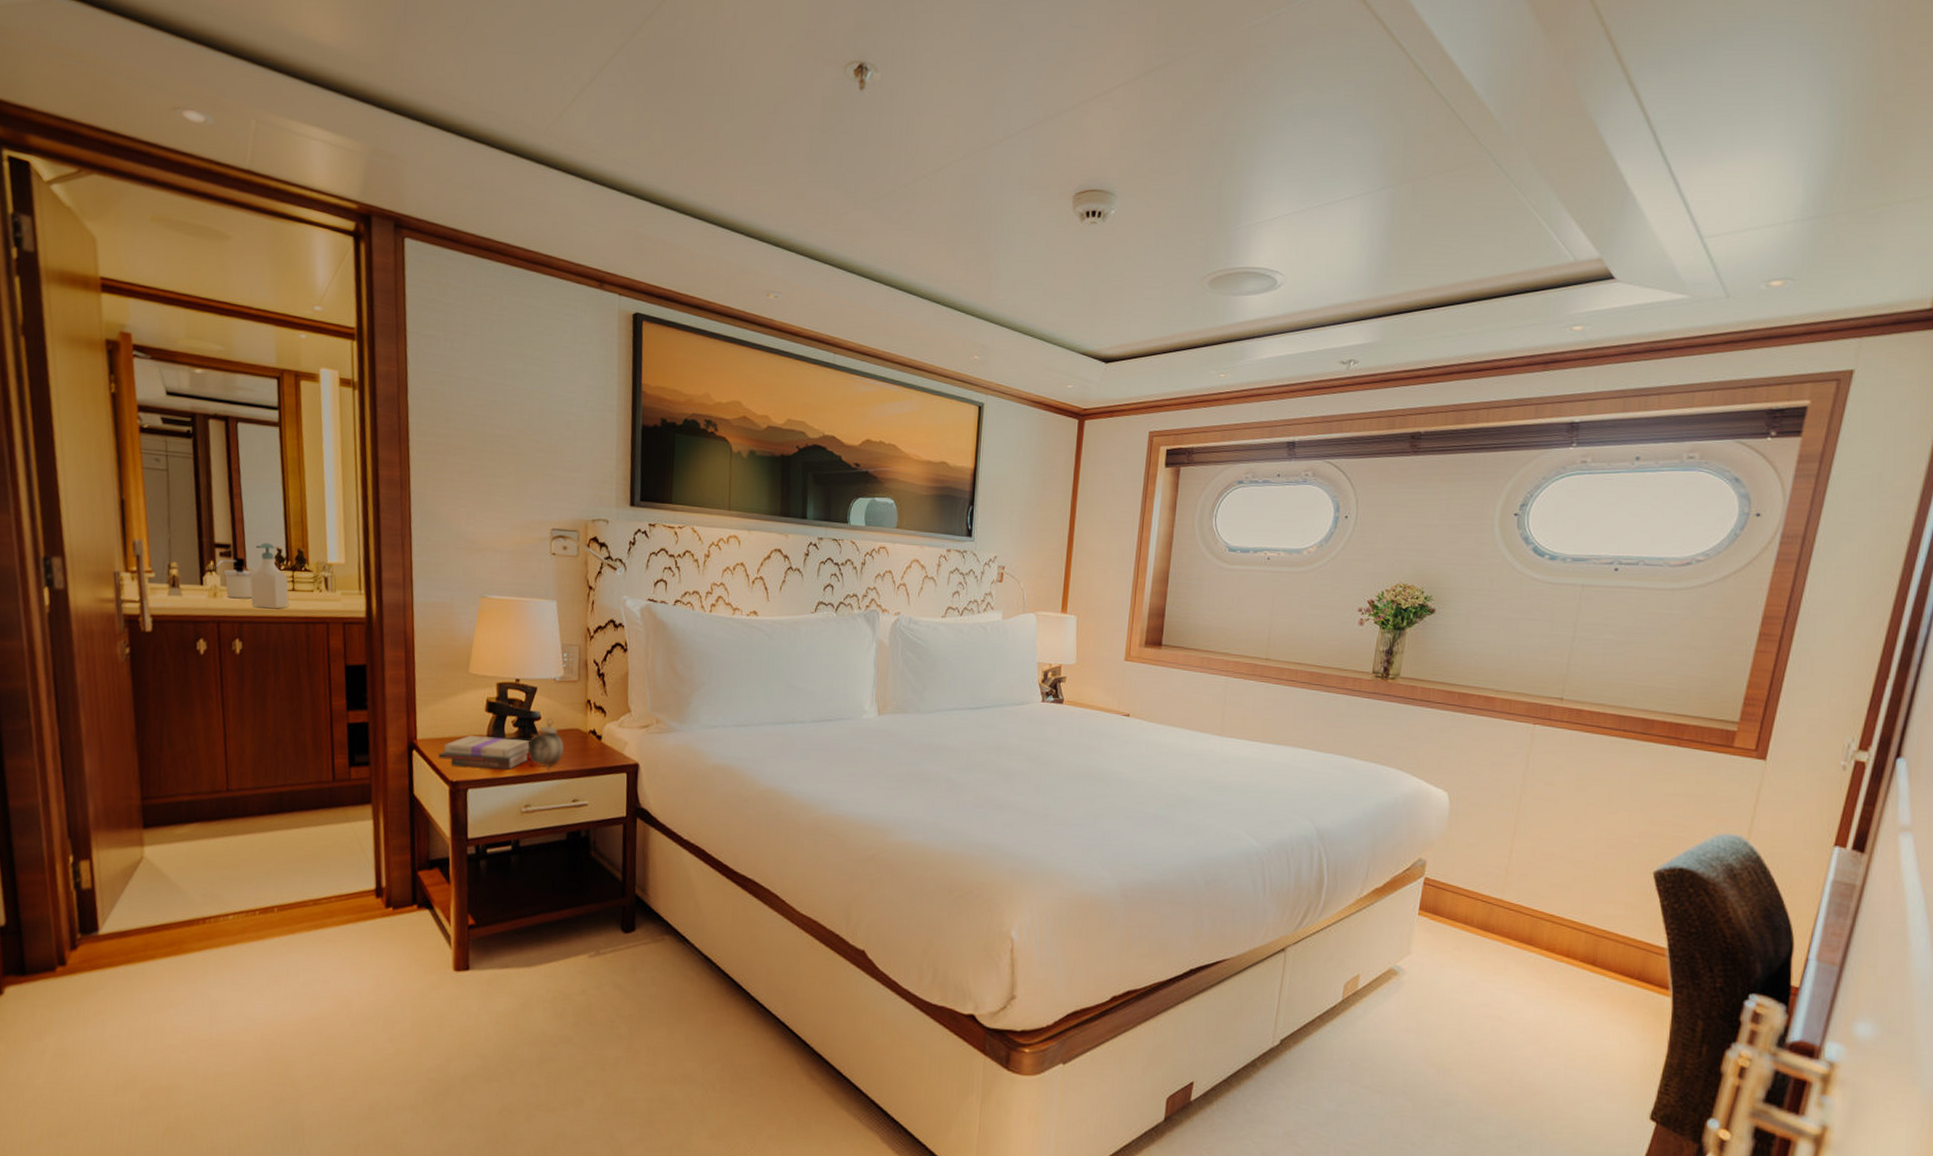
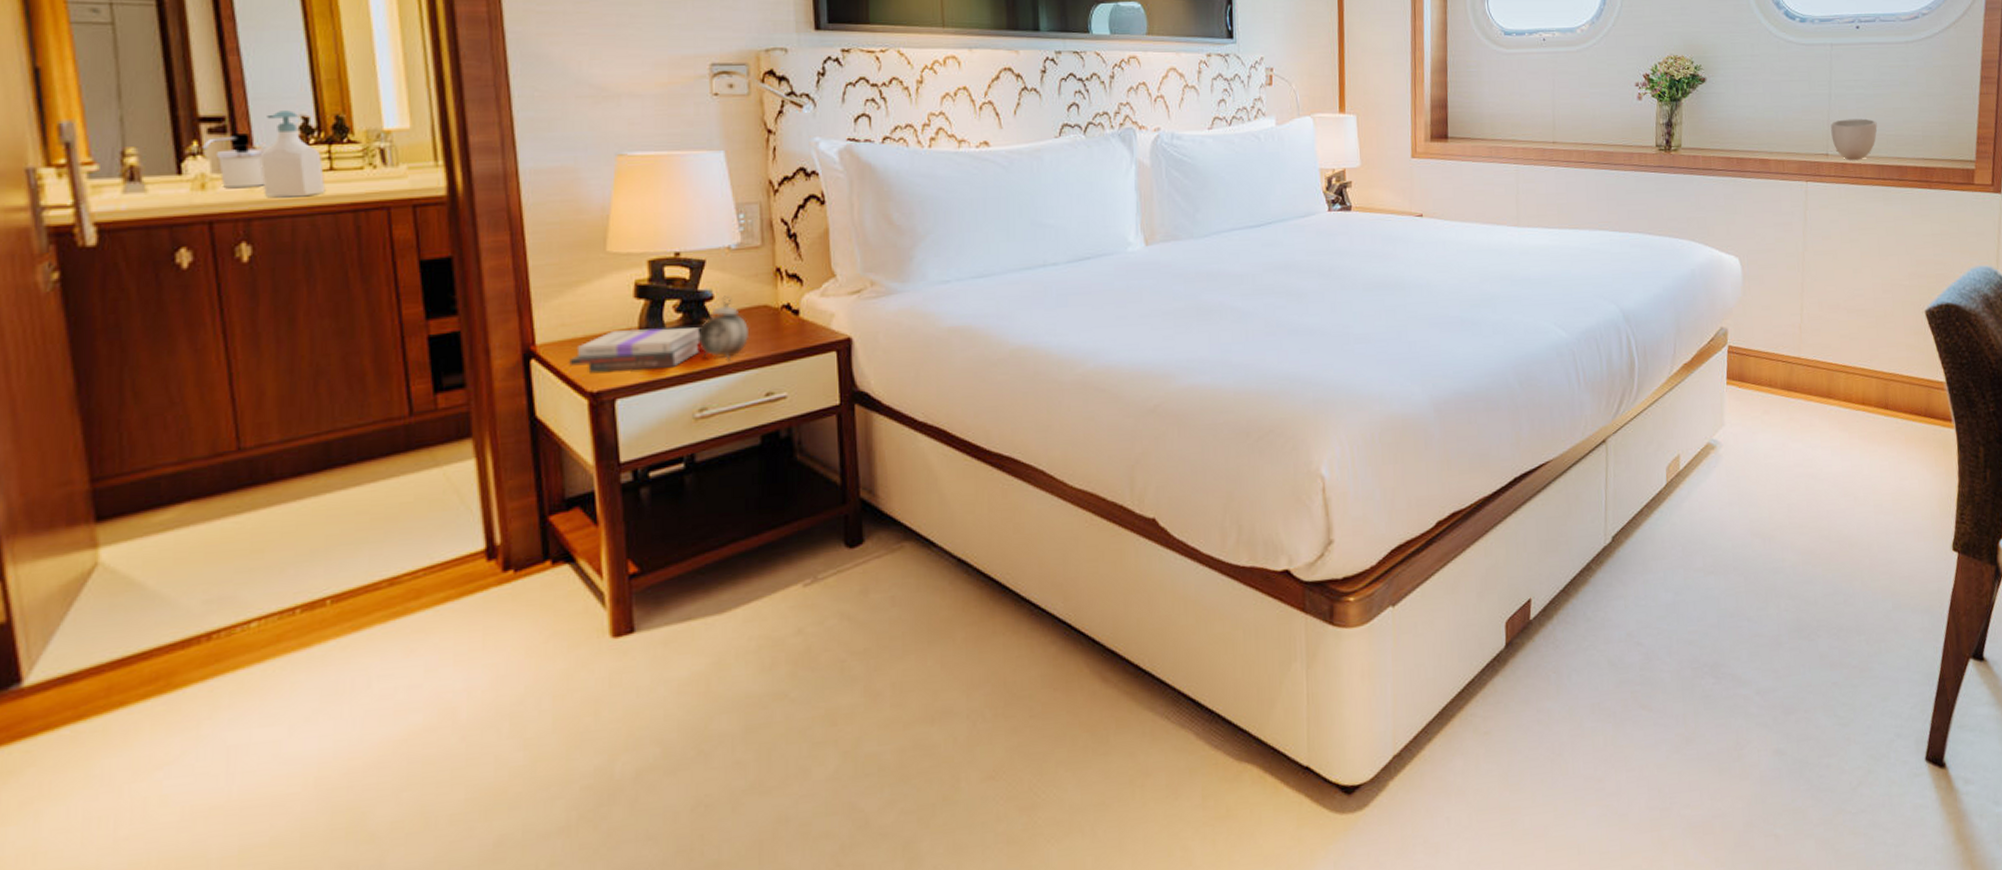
decorative bowl: none [1569,664,1625,709] -> present [1830,118,1877,161]

